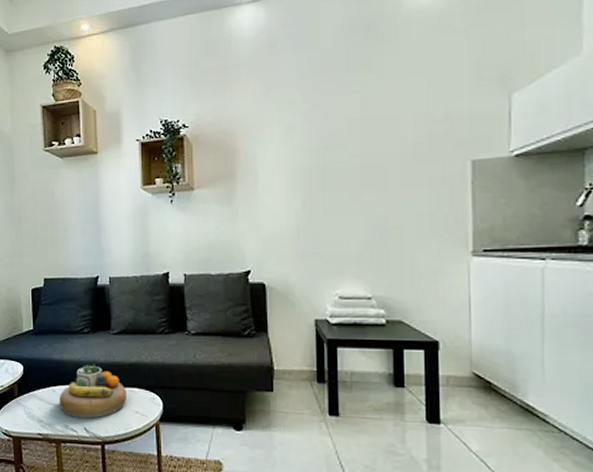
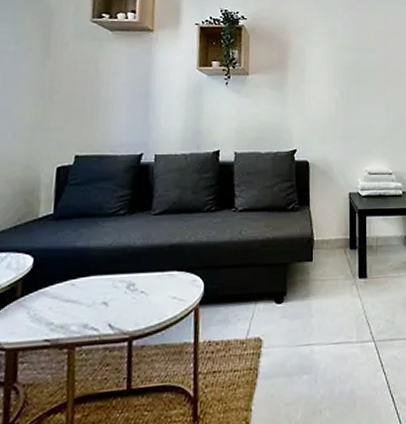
decorative bowl: present [60,363,126,419] -> none [78,248,164,315]

